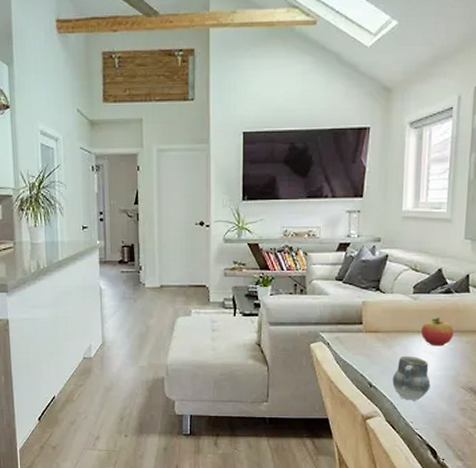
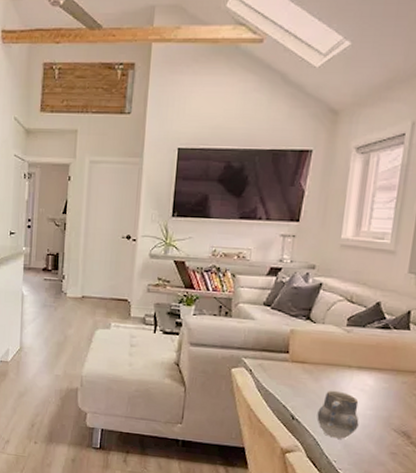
fruit: present [420,317,454,346] -> none [352,353,390,385]

